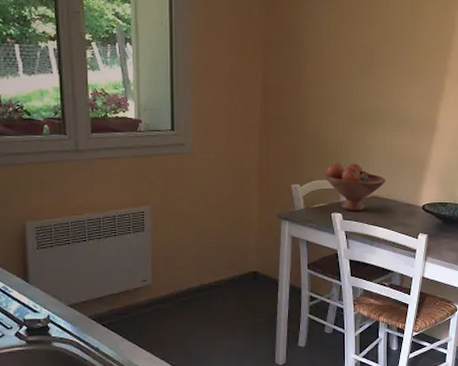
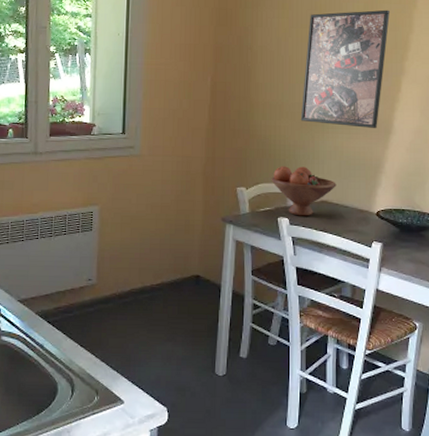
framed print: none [351,9,434,126] -> present [300,9,390,128]

